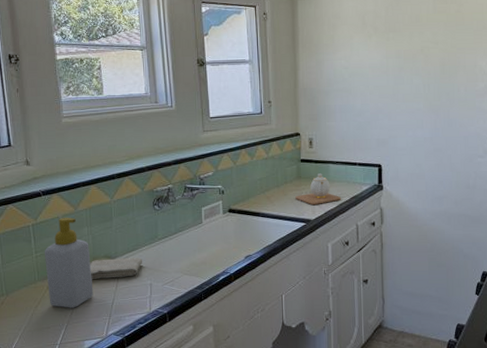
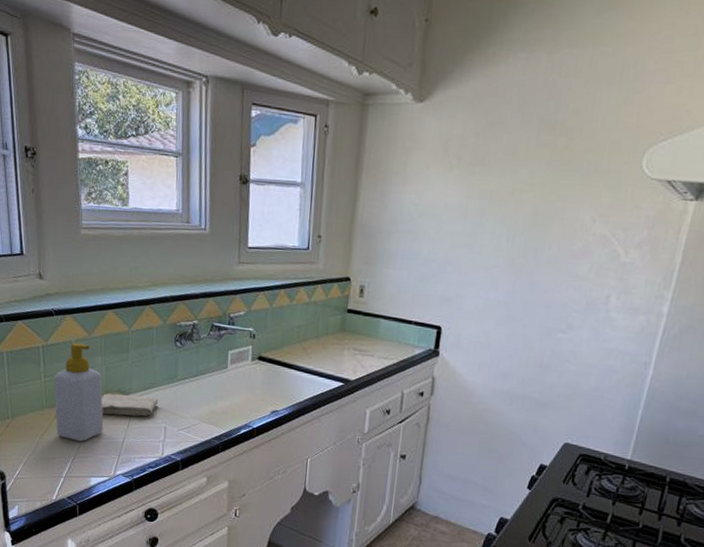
teapot: present [295,173,341,206] -> none [335,328,388,364]

